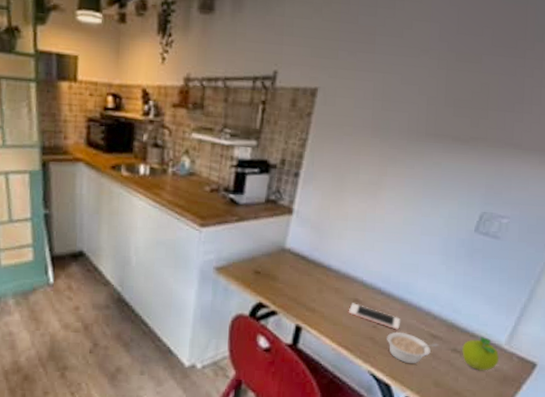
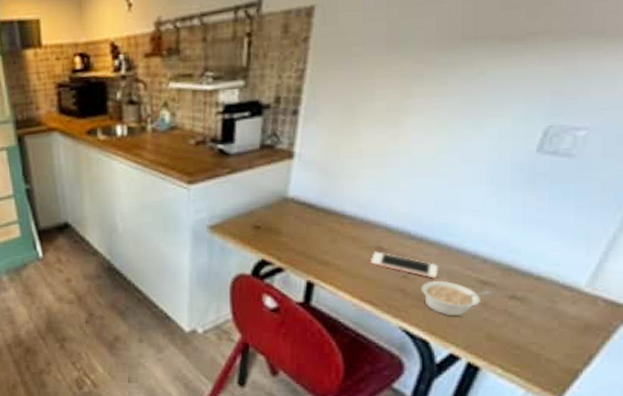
fruit: present [462,337,499,371] -> none [524,279,577,320]

